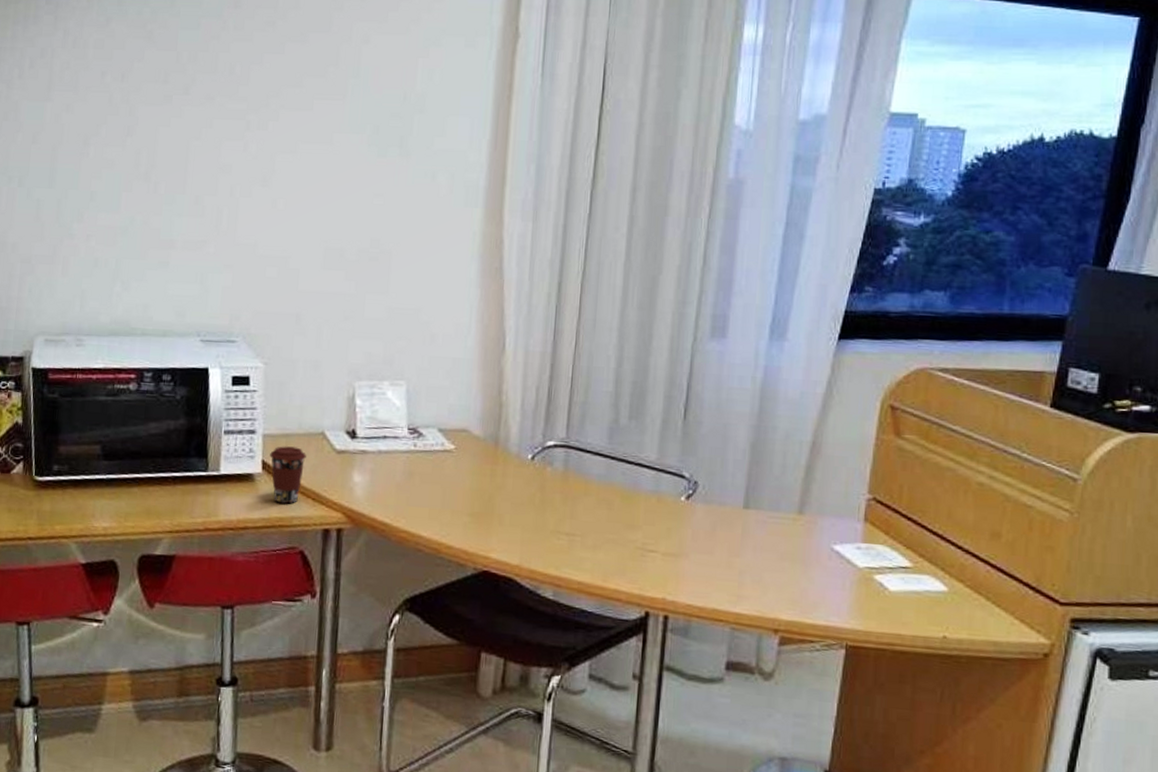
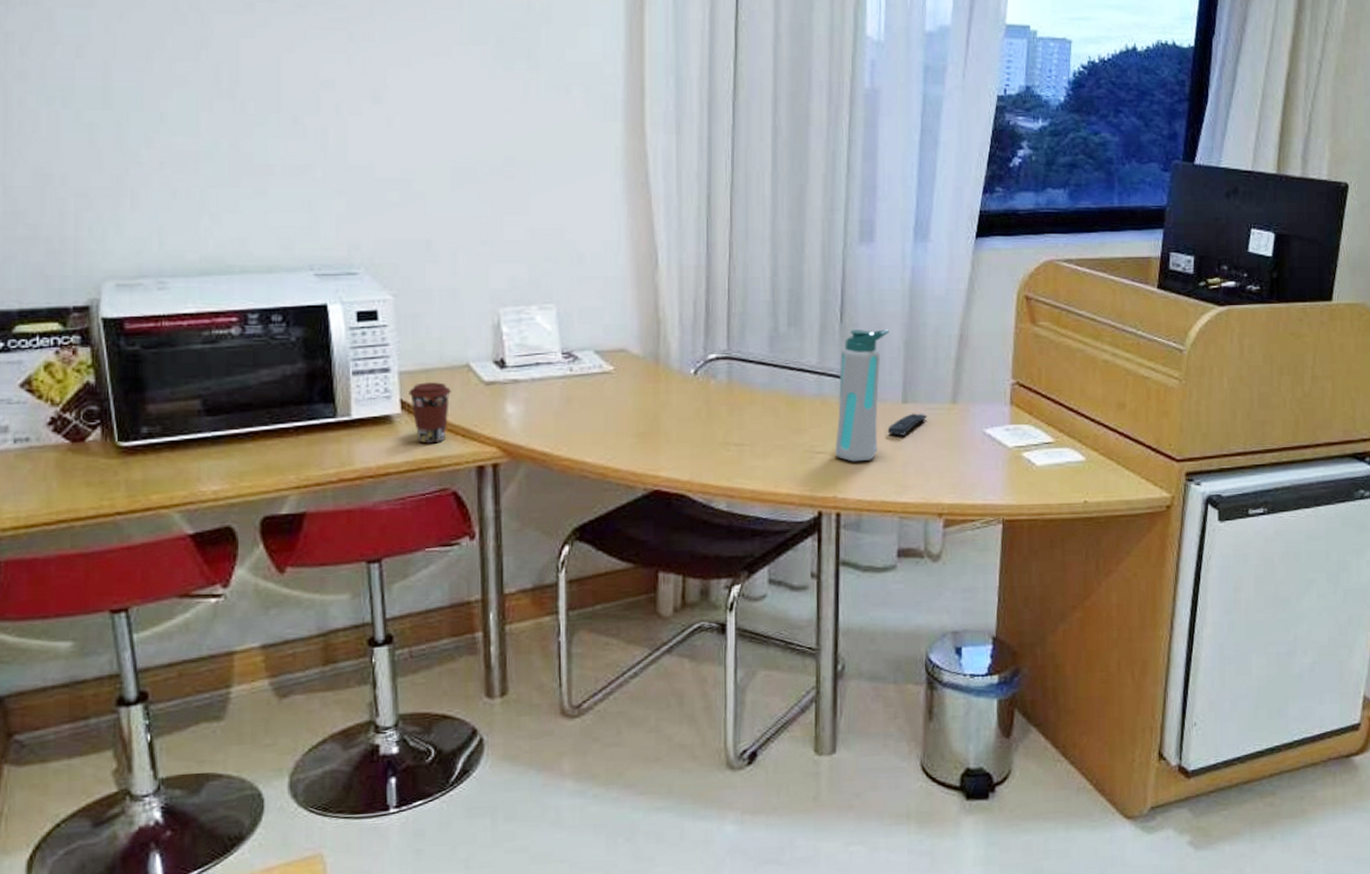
water bottle: none [667,427,735,565] -> present [834,329,890,462]
remote control: none [725,520,770,543] -> present [887,413,928,436]

